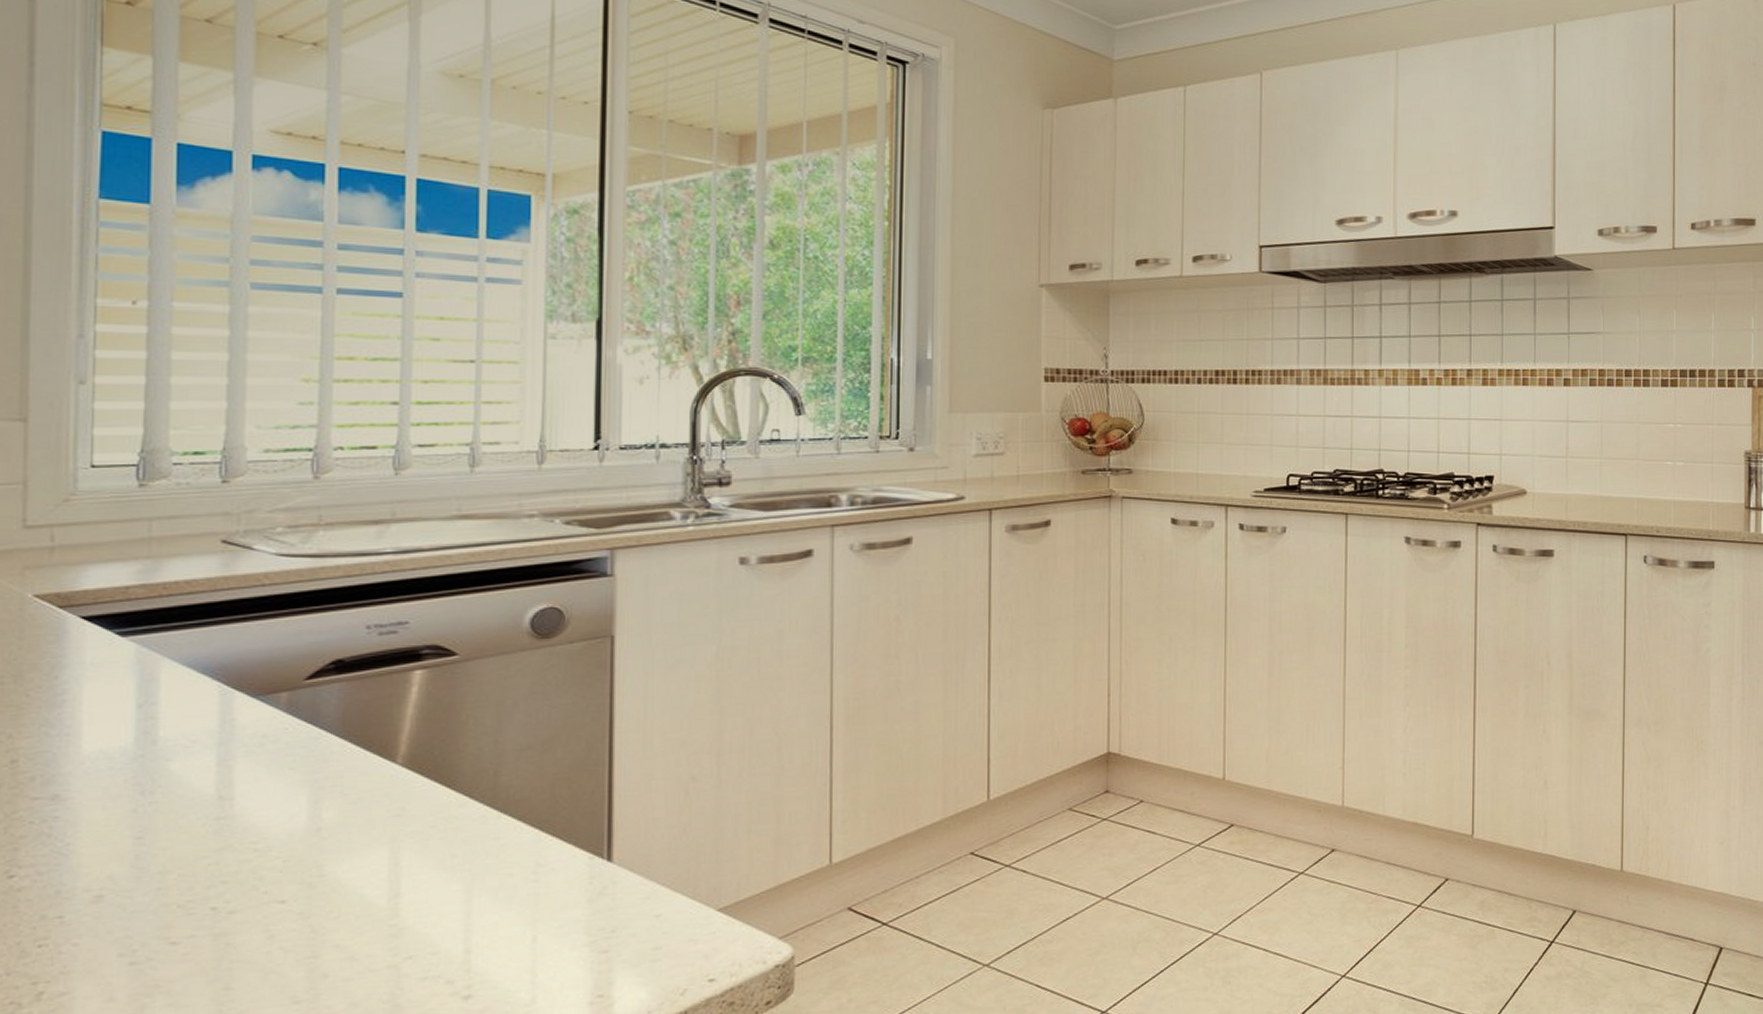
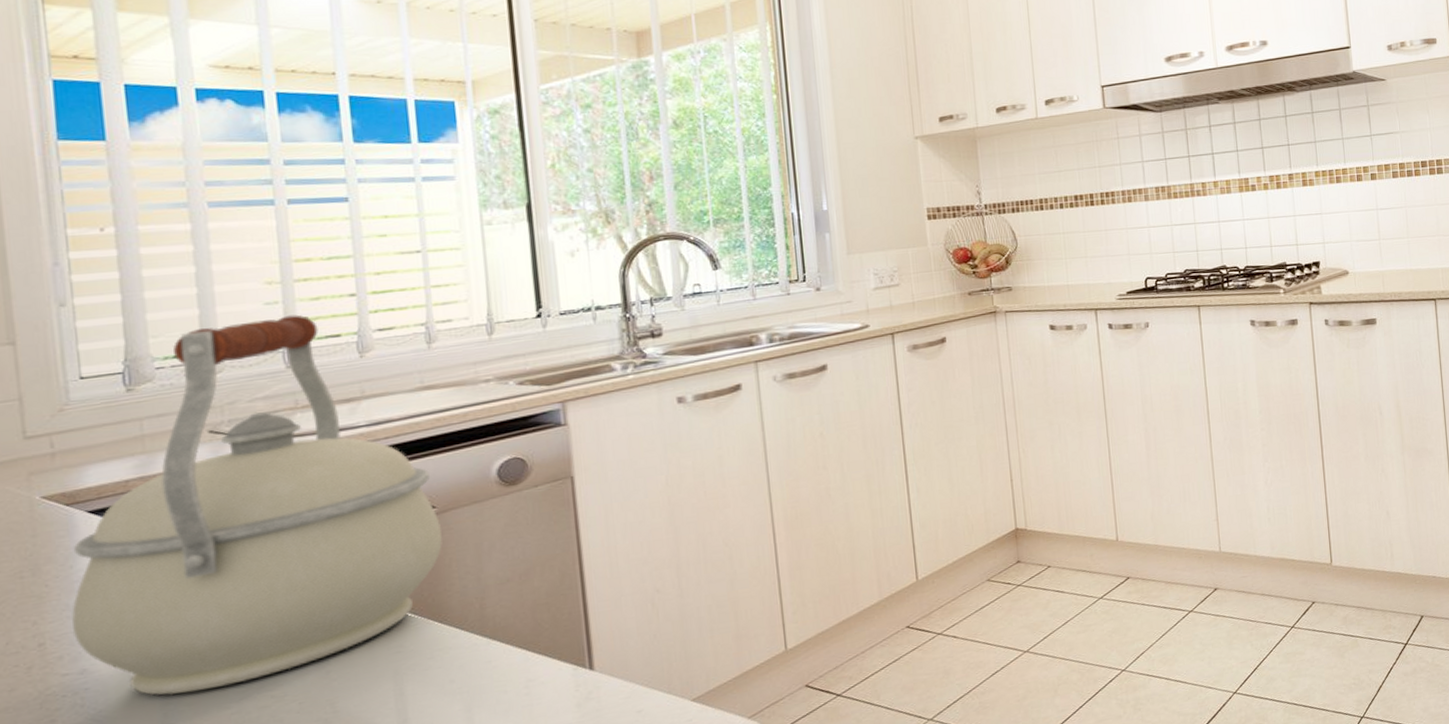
kettle: none [48,419,461,835] -> present [72,314,442,696]

